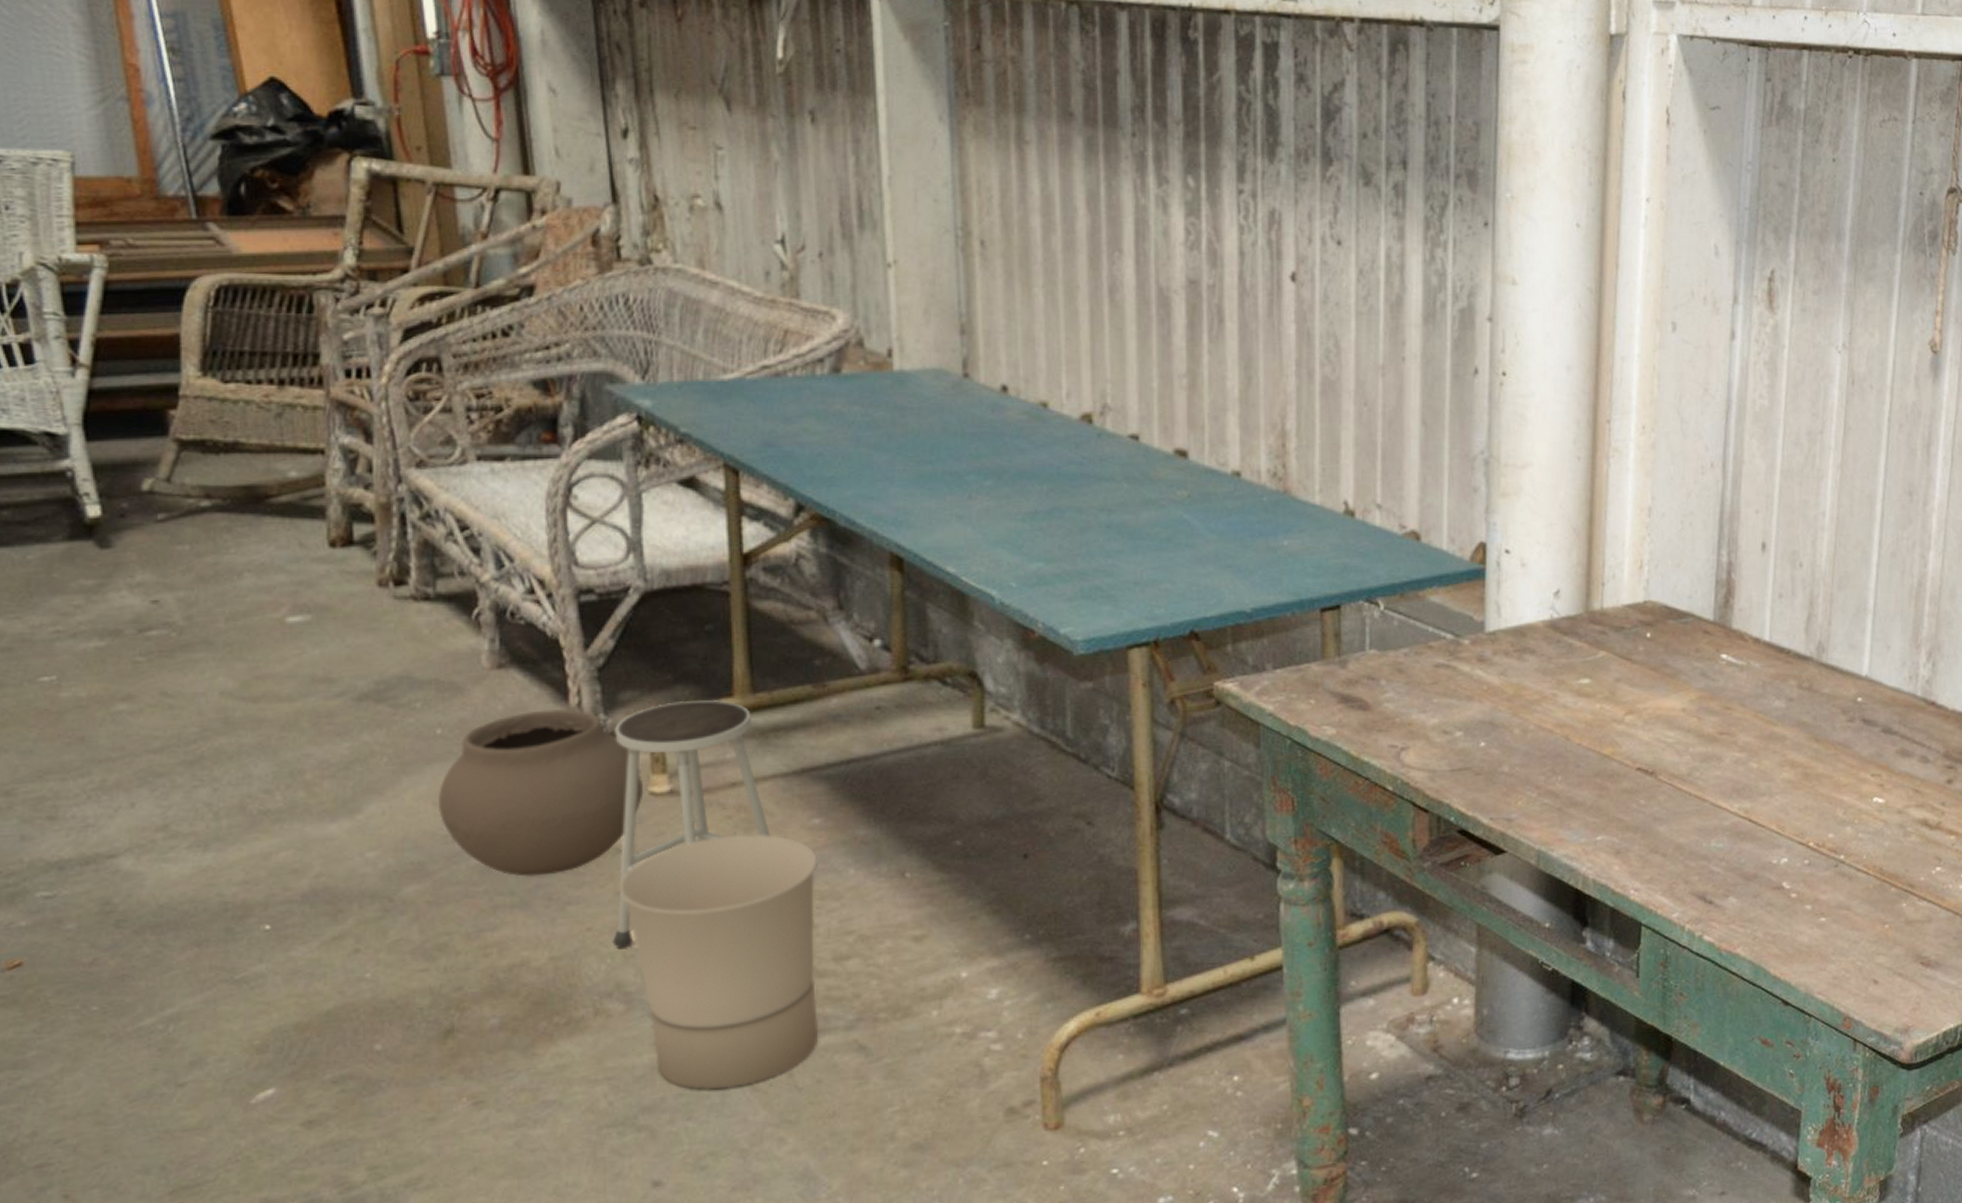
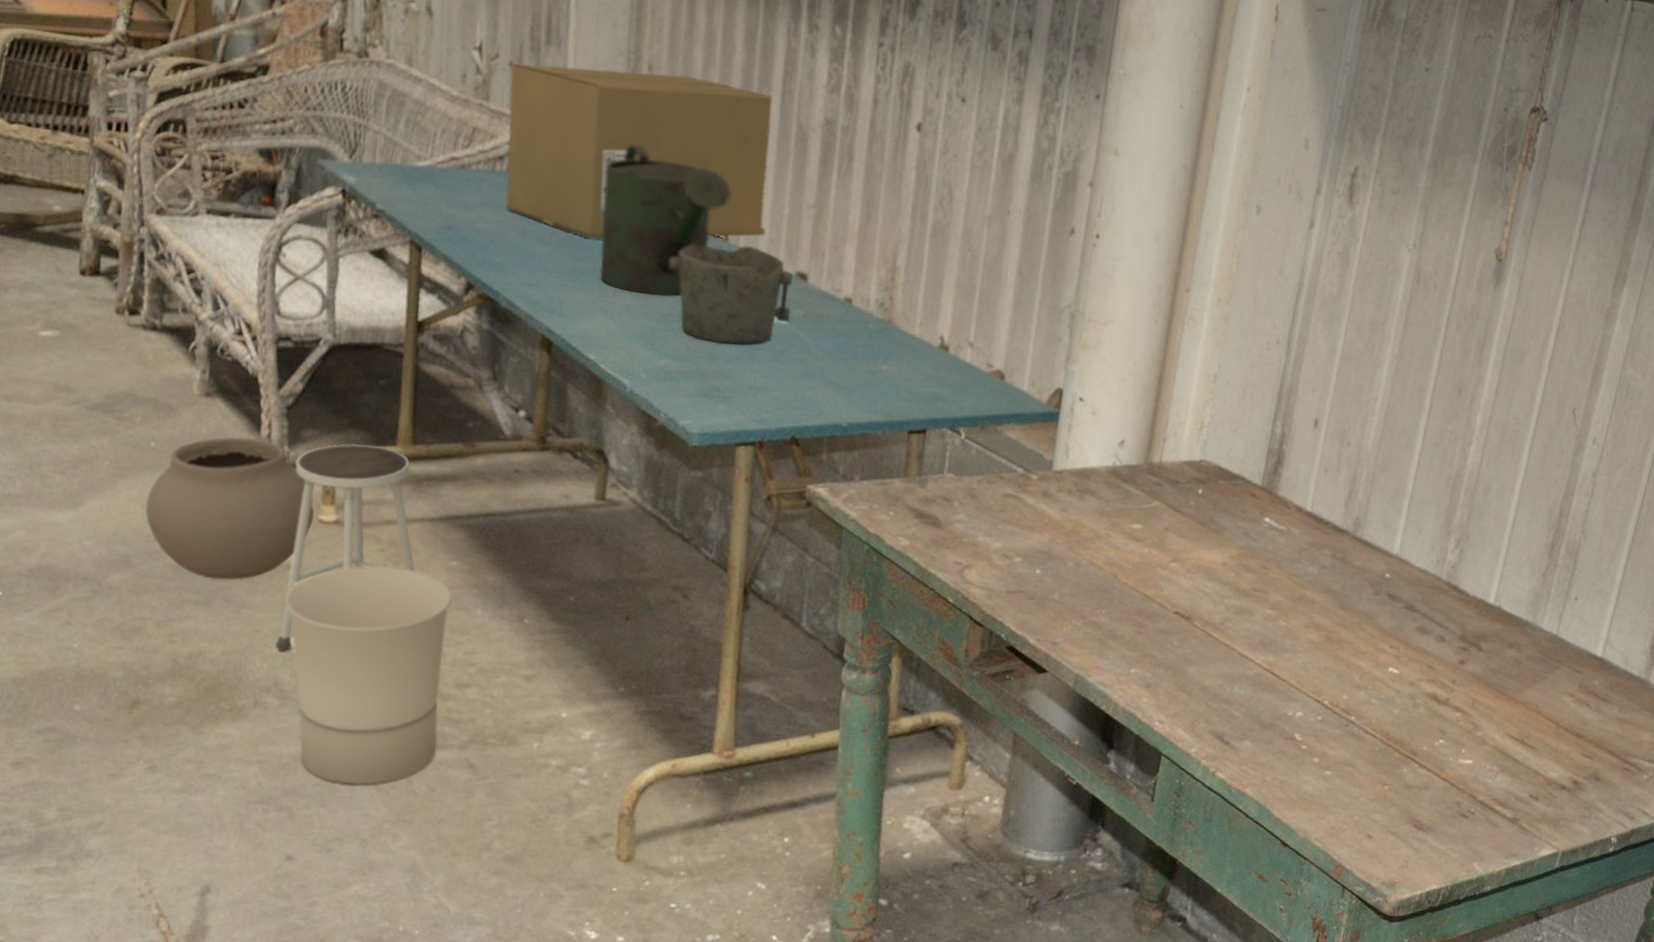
box: none [822,247,1134,439] -> present [506,63,774,239]
watering can: none [943,329,1091,494] -> present [599,144,732,297]
bucket: none [1029,426,1174,539] -> present [669,244,794,346]

